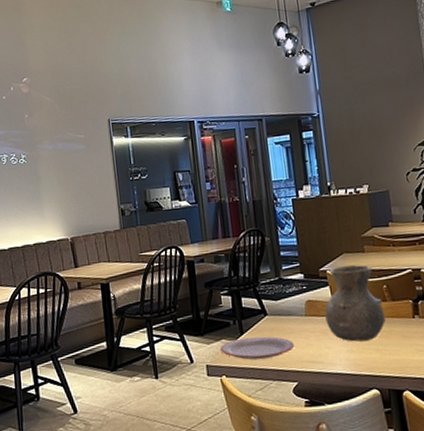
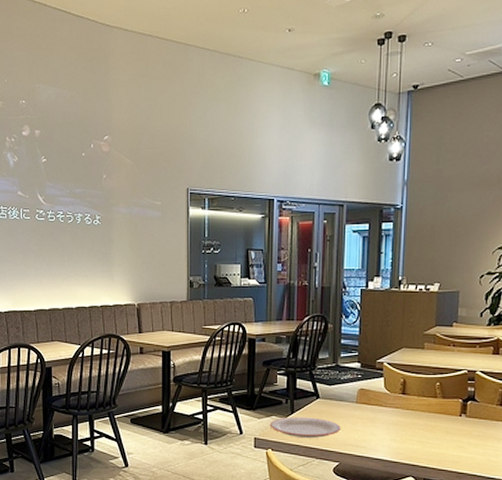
vase: present [325,265,386,342] -> none [375,360,433,433]

